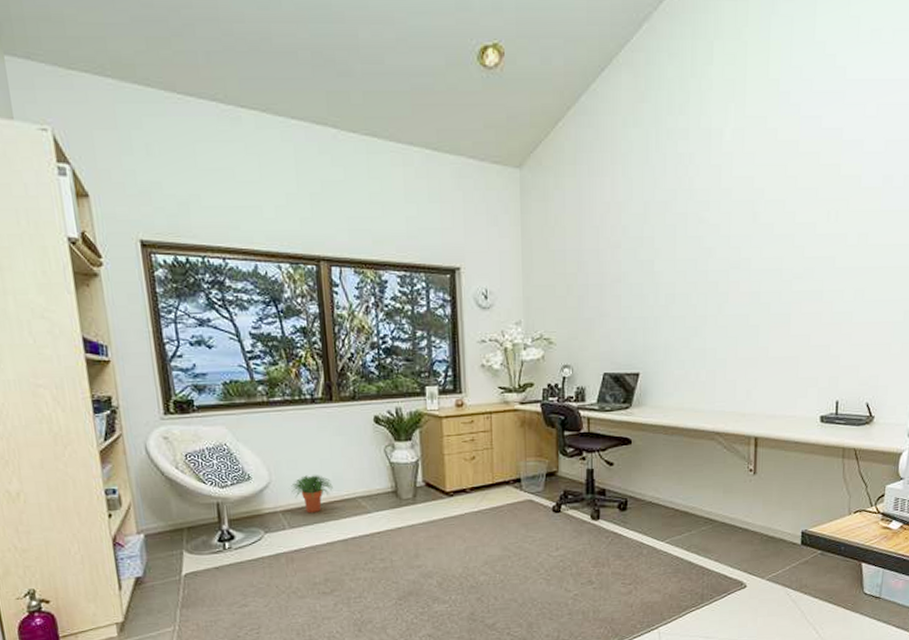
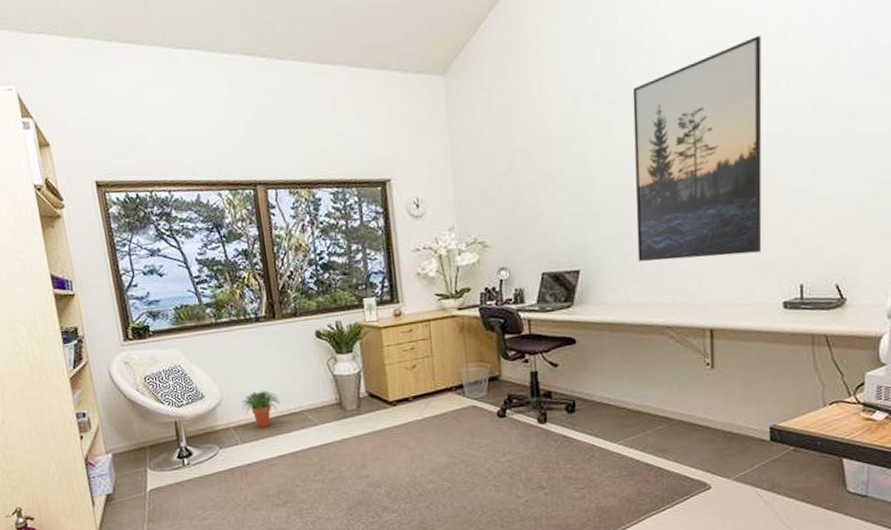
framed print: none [694,165,817,370] -> present [632,36,762,262]

